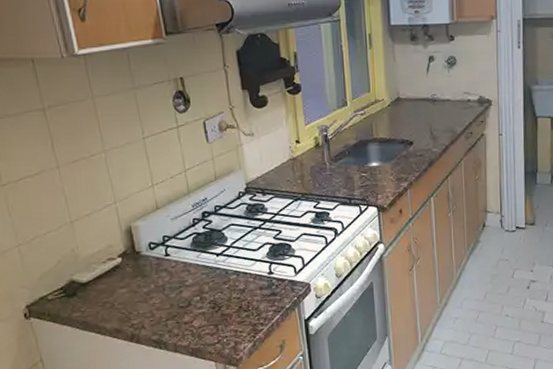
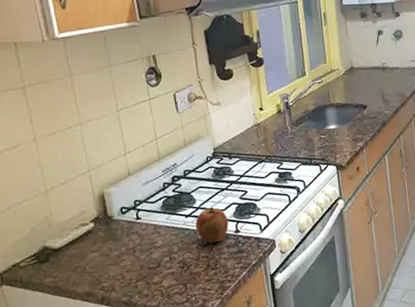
apple: none [226,246,262,284] -> present [195,207,229,244]

